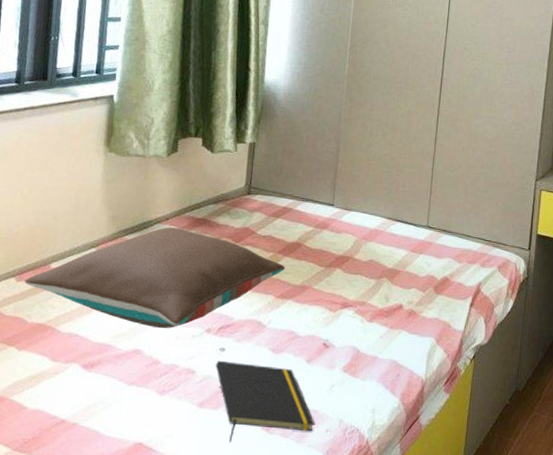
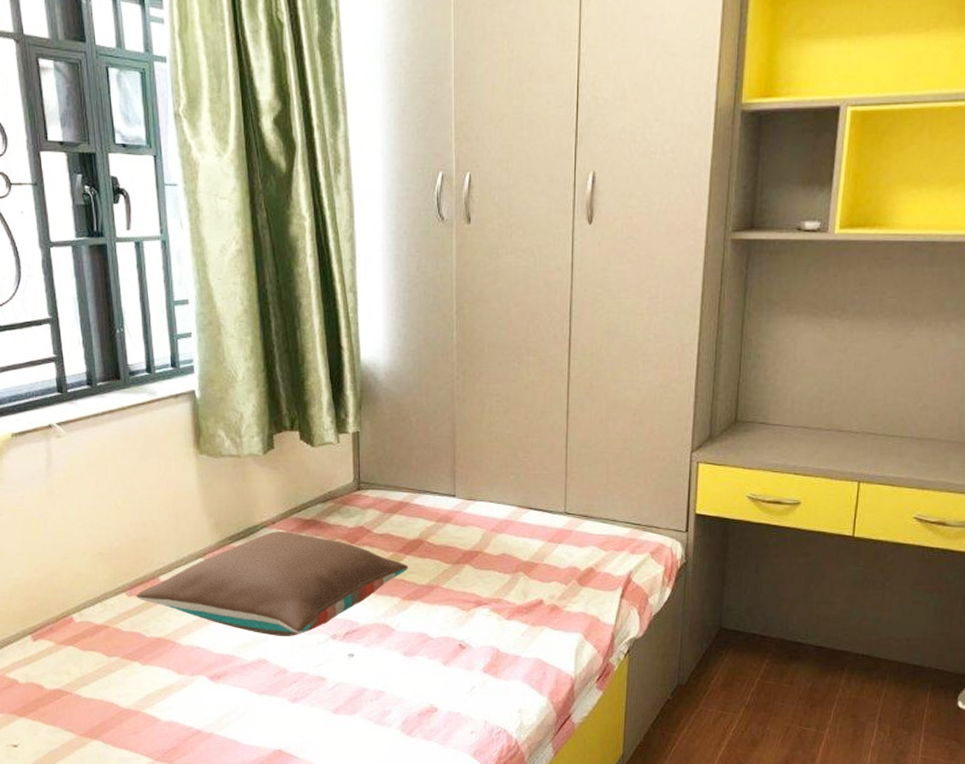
notepad: present [215,360,315,443] -> none [346,666,458,747]

